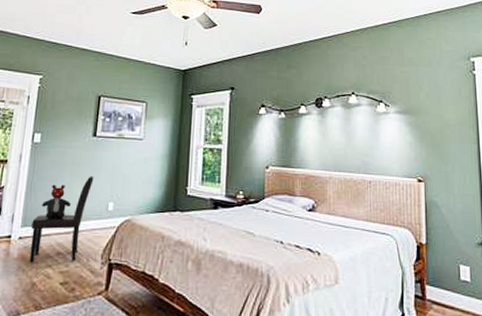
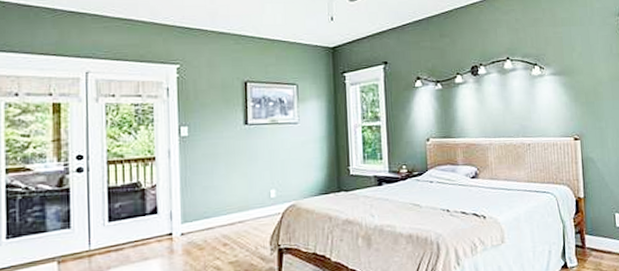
chair: present [29,176,94,263] -> none [192,165,252,257]
teddy bear: present [42,184,72,219] -> none [200,177,232,213]

